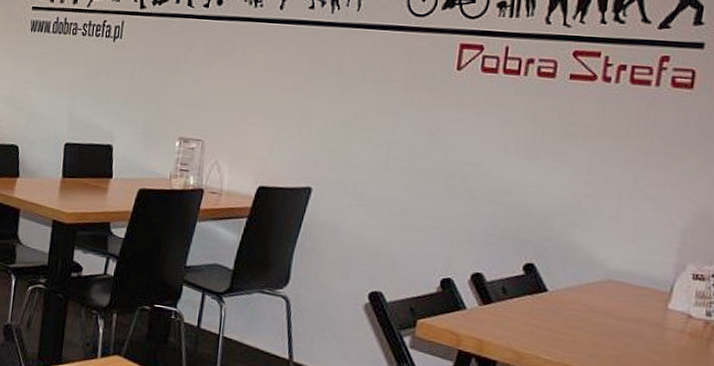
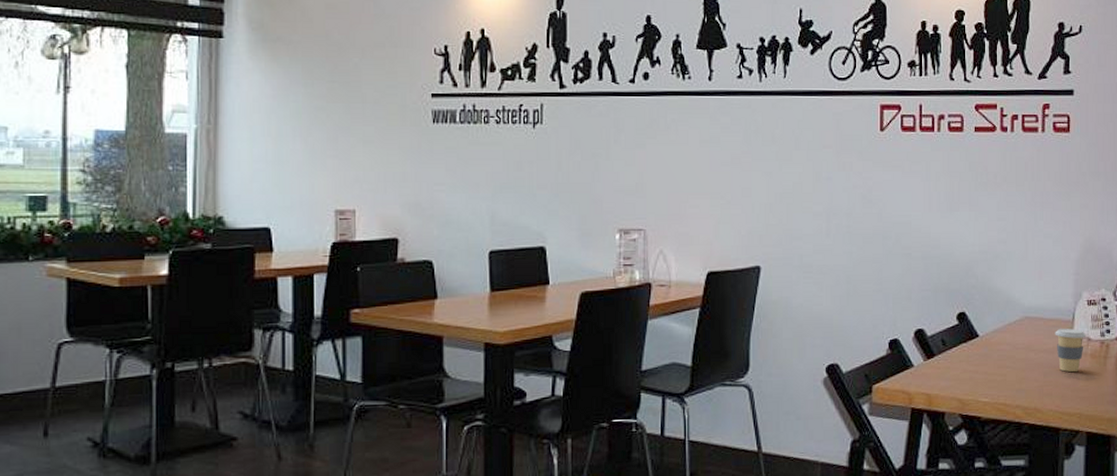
coffee cup: none [644,299,687,349] -> present [1055,328,1086,373]

